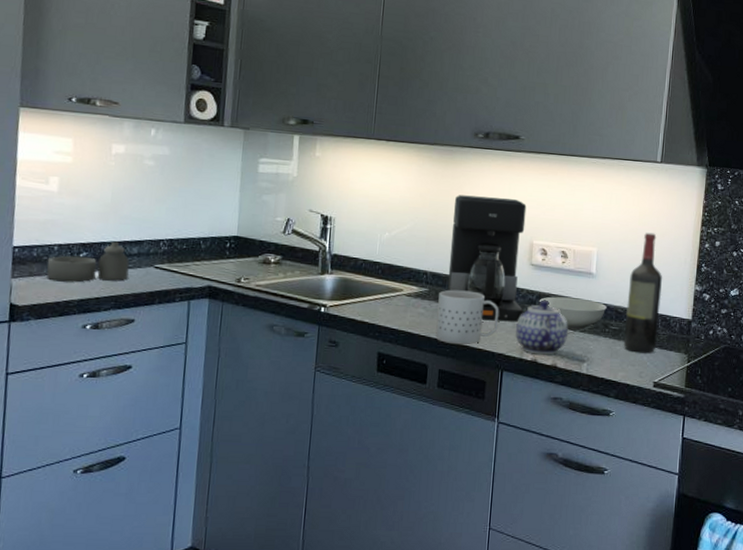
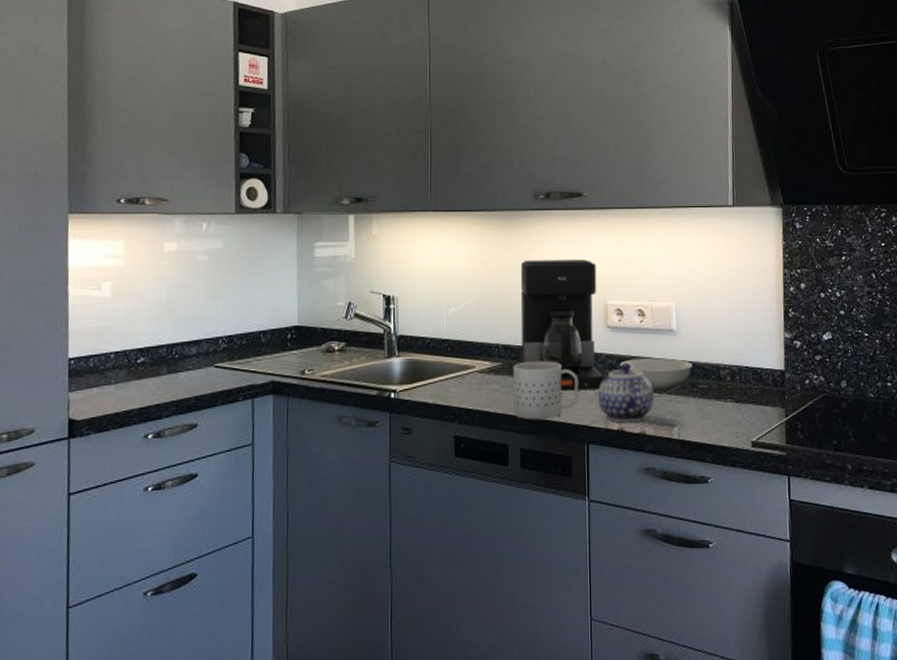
canister: present [47,241,130,282] -> none [104,343,189,391]
wine bottle: present [623,232,663,352] -> none [713,281,751,410]

